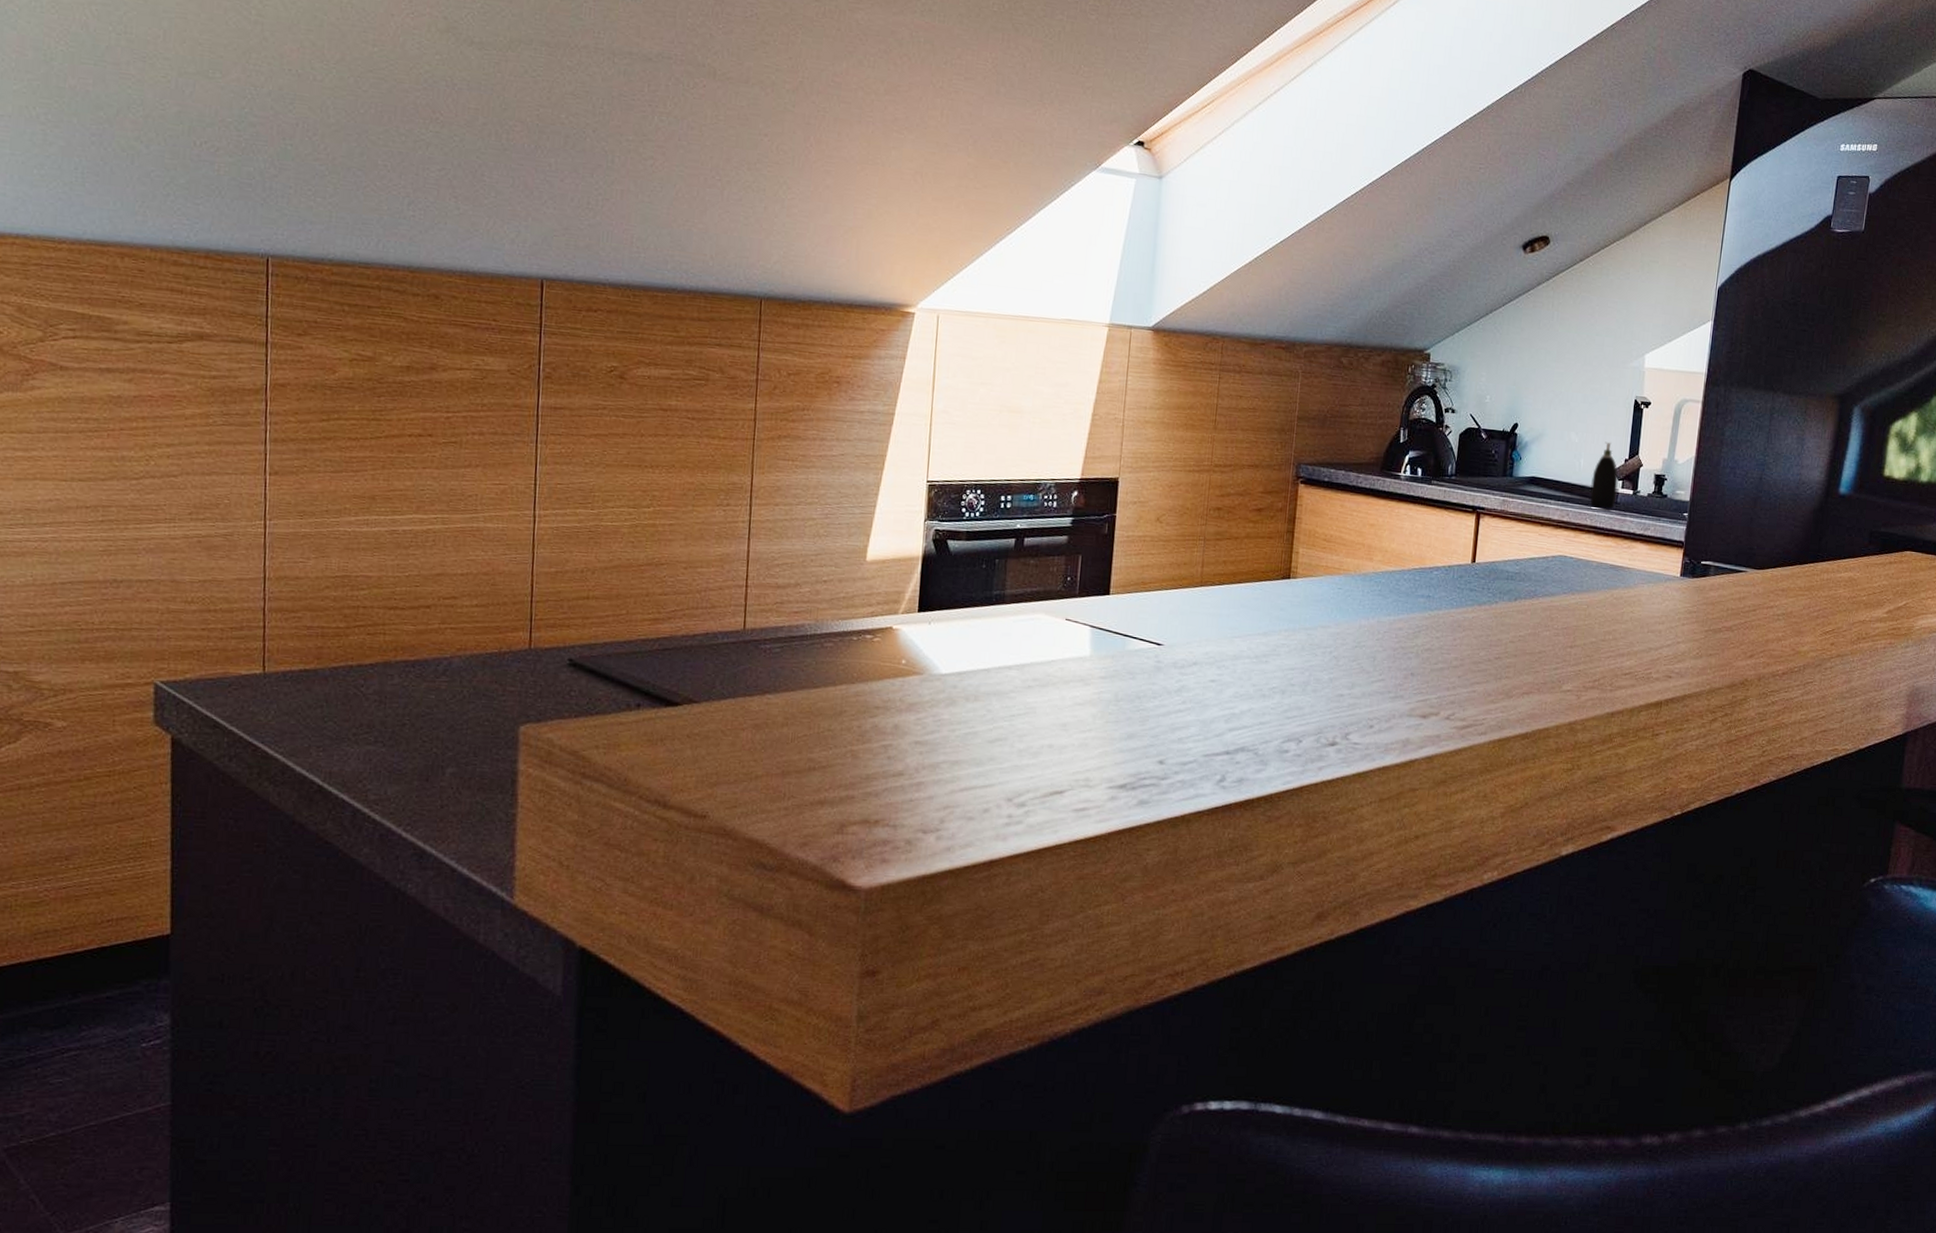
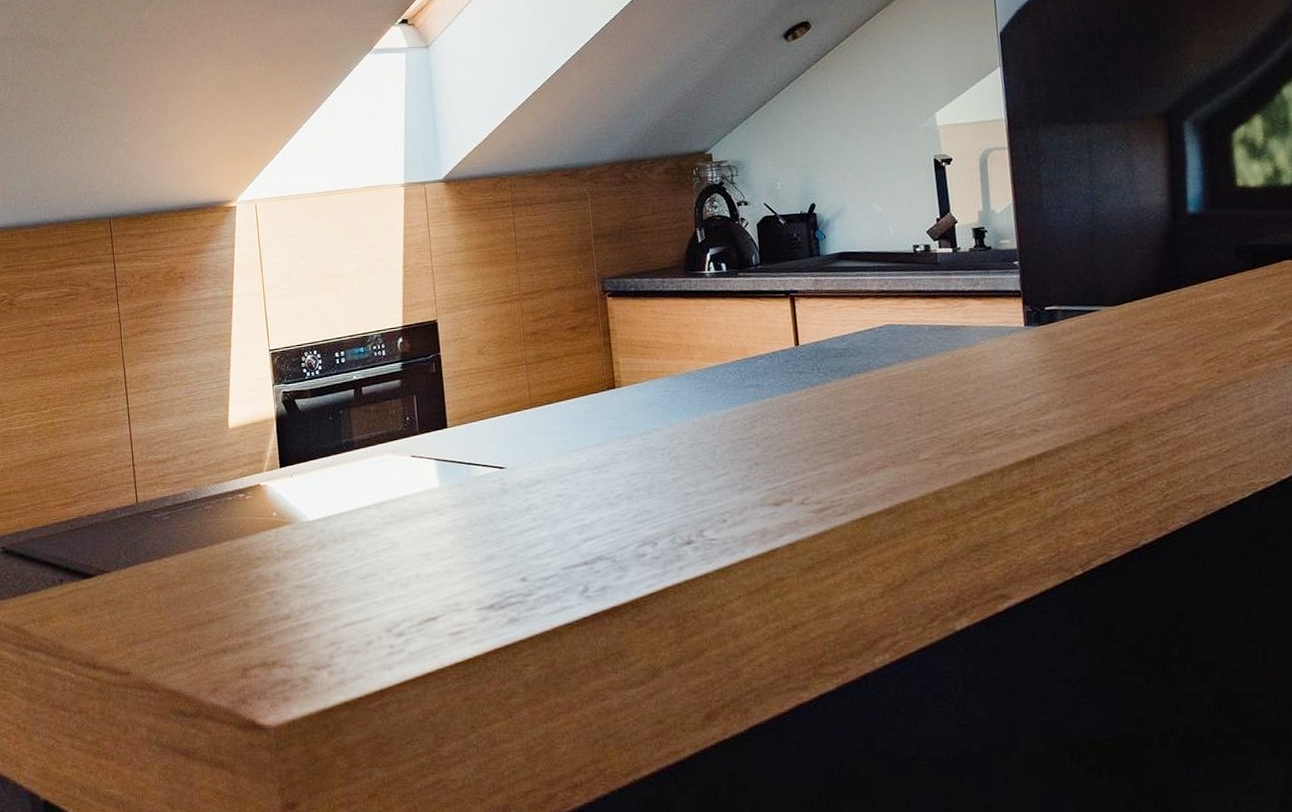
soap dispenser: present [1590,441,1619,510] -> none [904,204,937,273]

